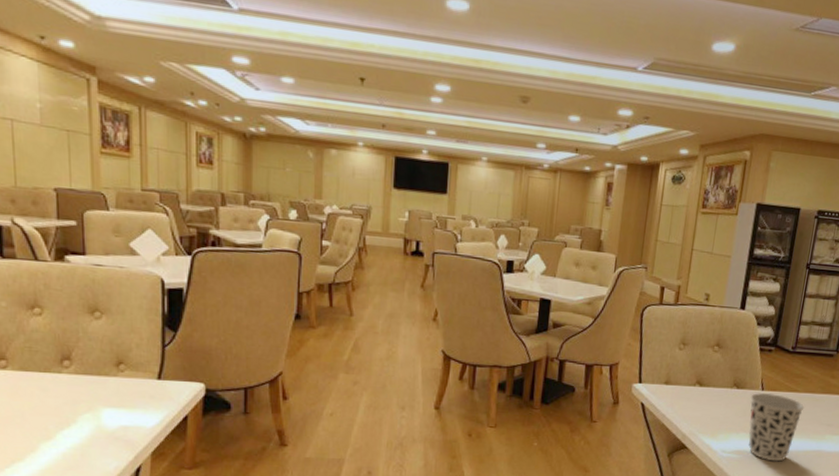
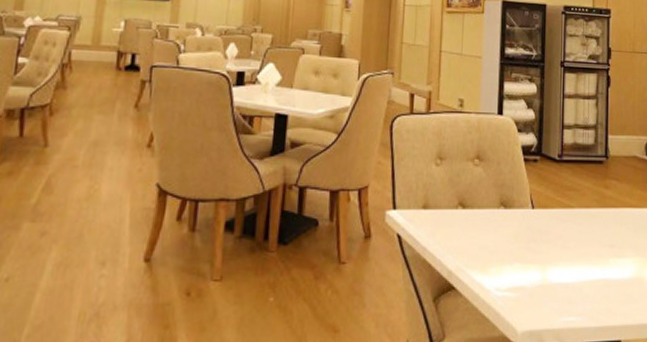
cup: present [748,393,805,462] -> none [520,211,582,298]

